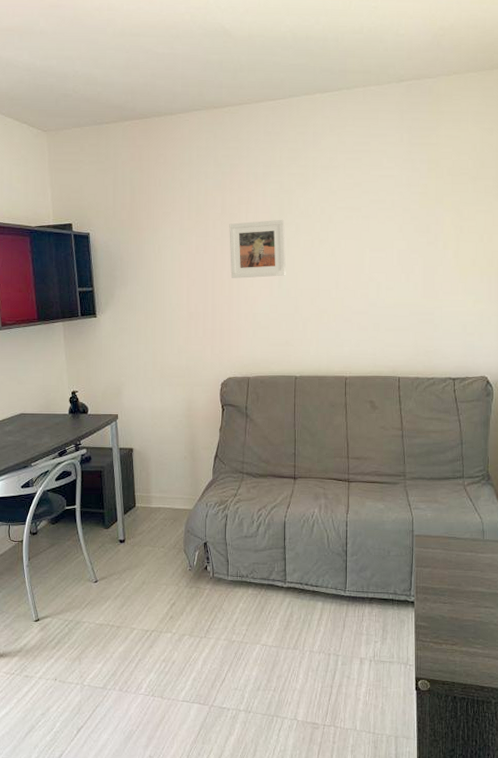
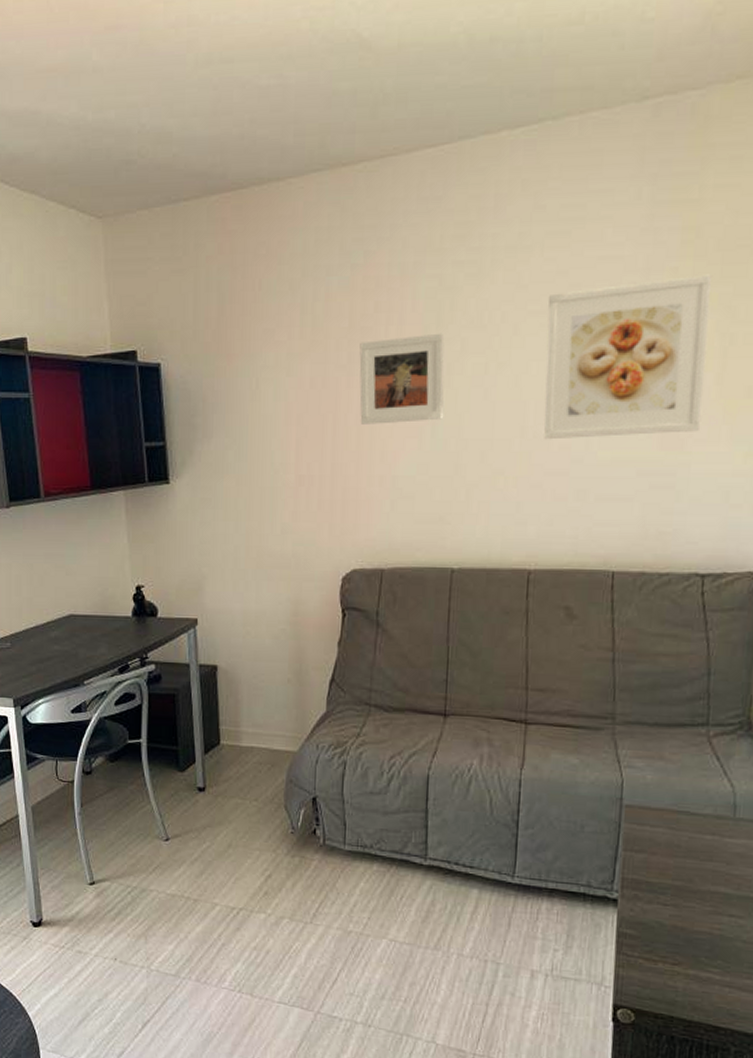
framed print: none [349,189,448,291] -> present [543,274,712,440]

